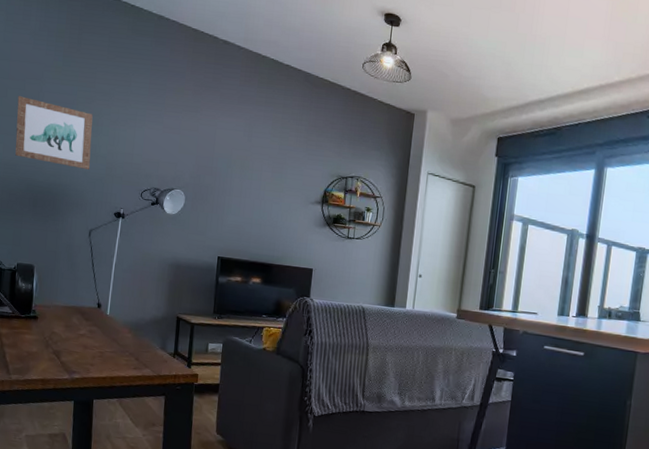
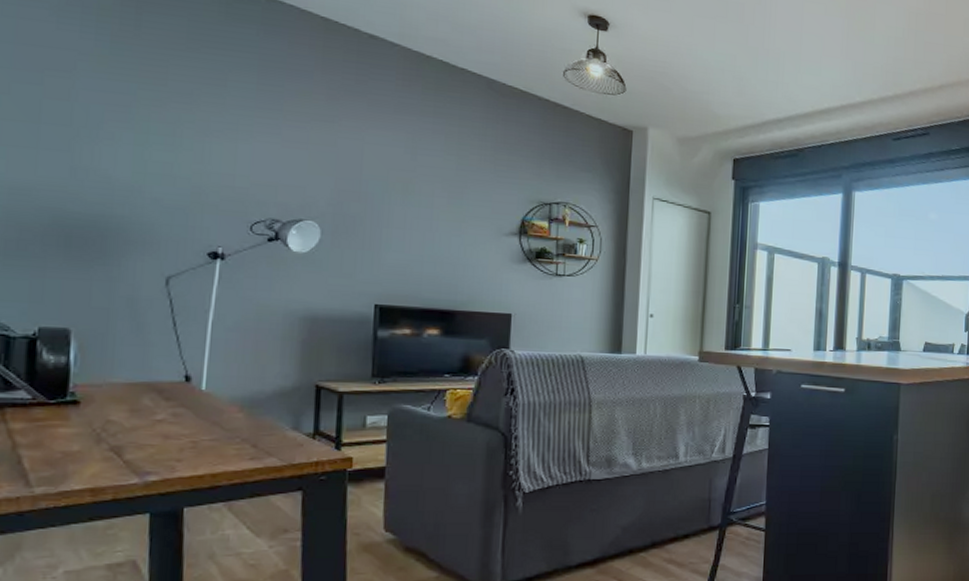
wall art: present [15,96,93,169] -> none [28,93,166,195]

